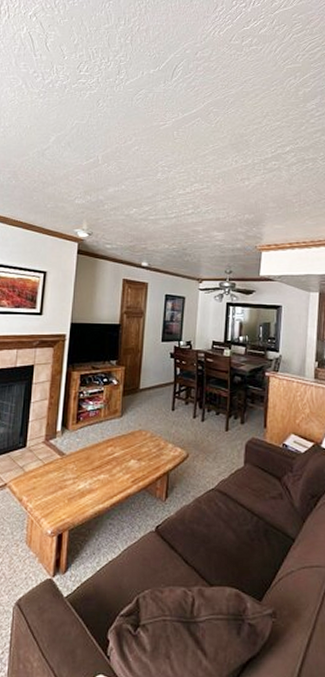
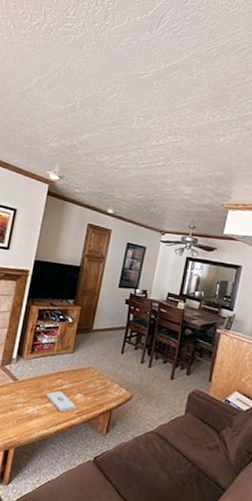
notepad: none [97,460,130,483] -> present [45,391,76,412]

